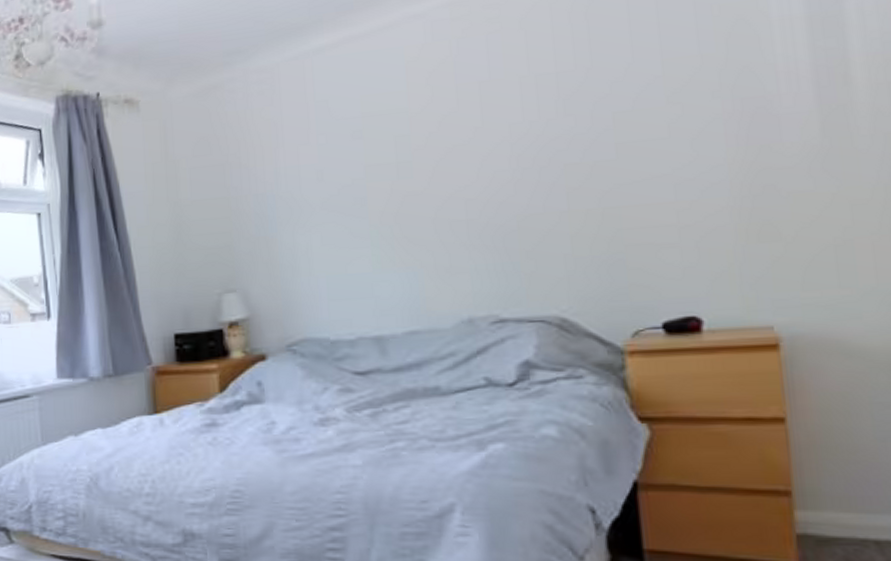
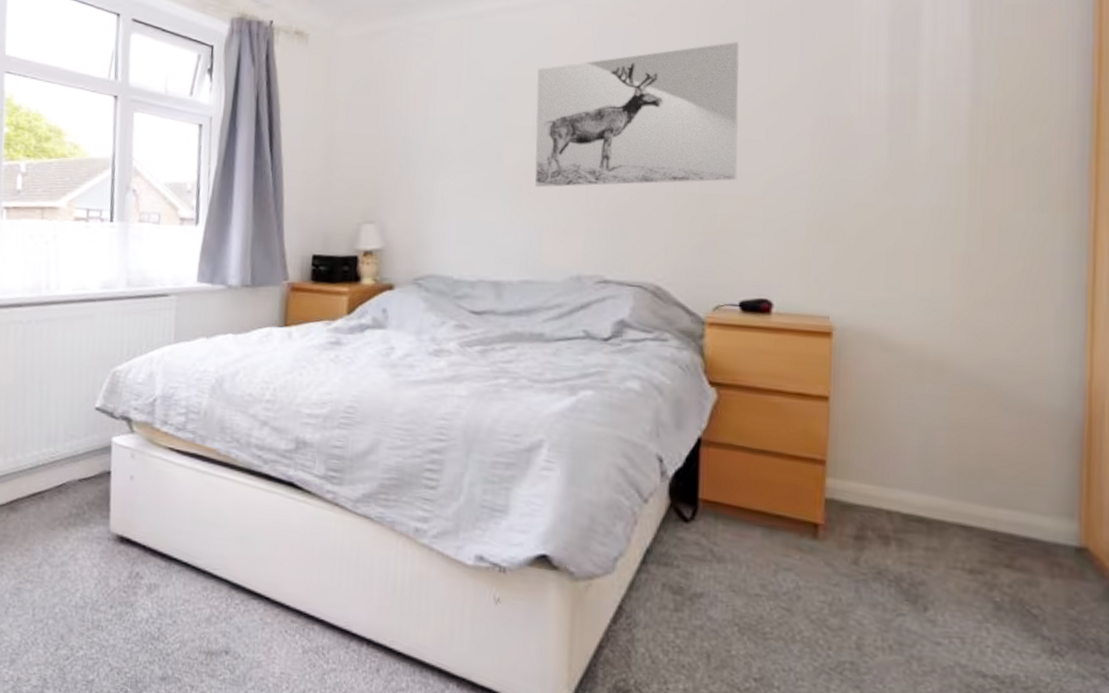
wall art: none [394,32,641,228] -> present [535,42,739,188]

